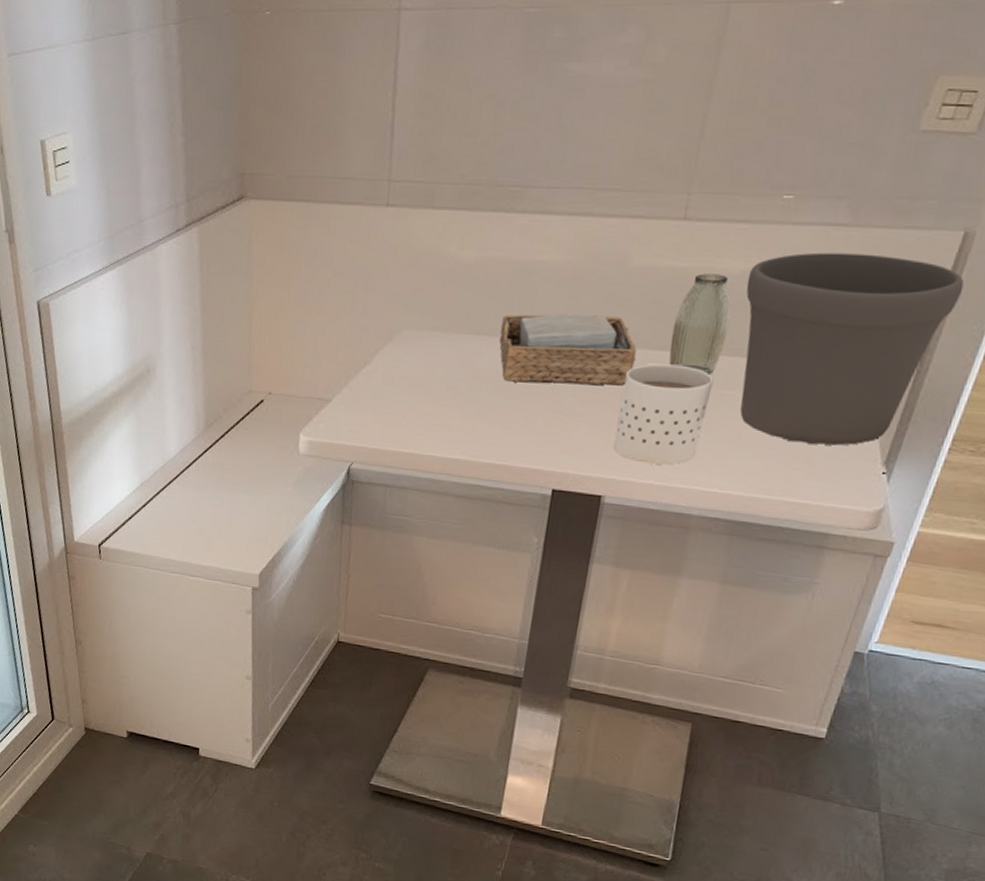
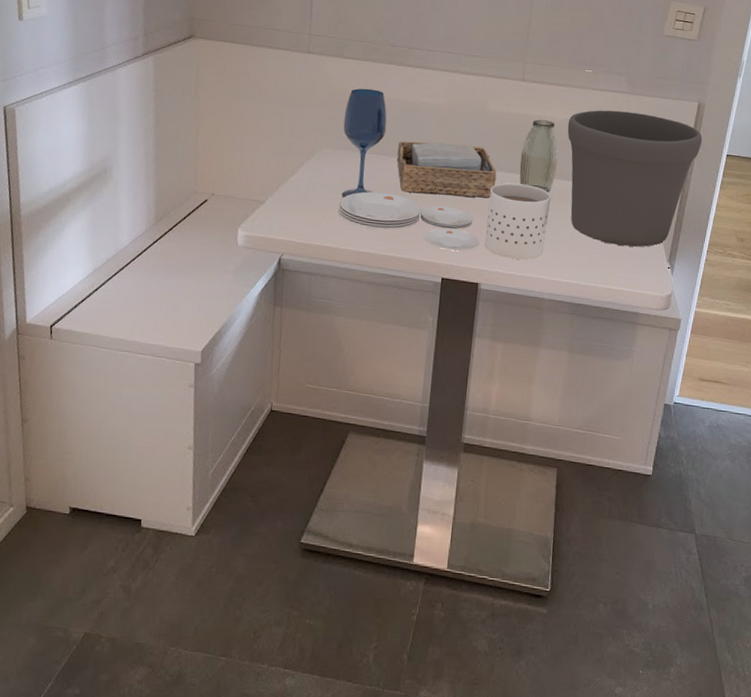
plate: none [421,382,607,455] -> present [338,191,479,251]
wineglass: none [426,247,489,391] -> present [342,88,388,197]

